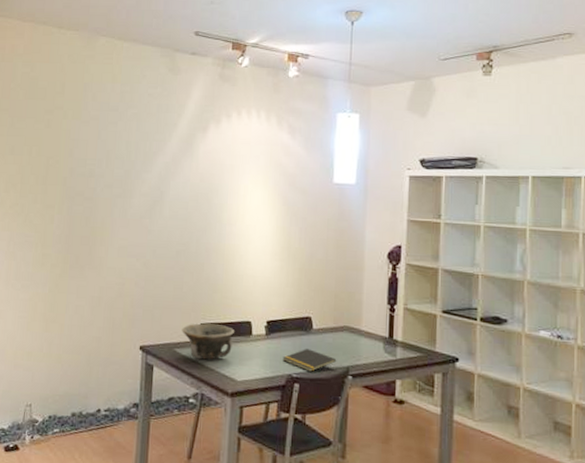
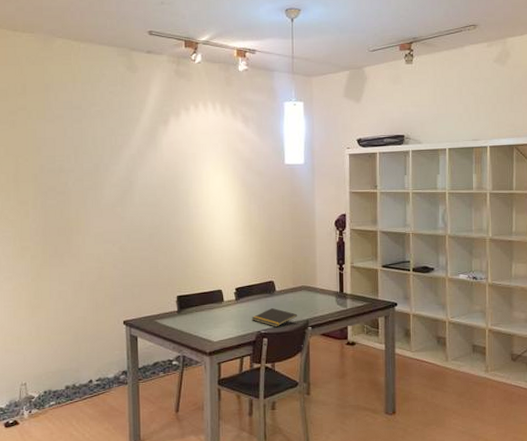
bowl: present [182,323,234,360] -> none [160,295,208,327]

